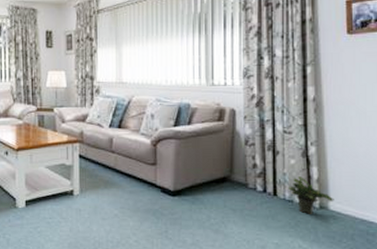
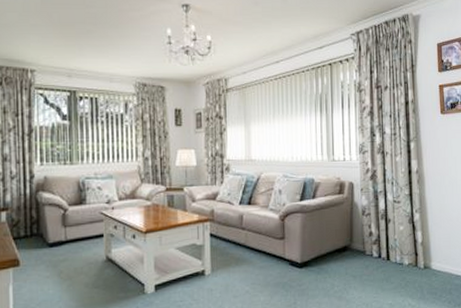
potted plant: present [289,176,334,214] -> none [399,241,435,275]

